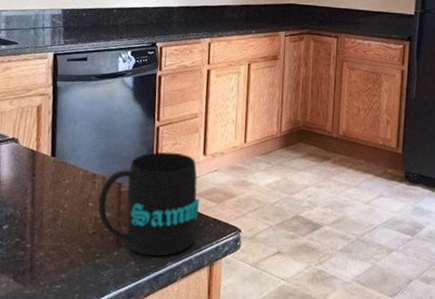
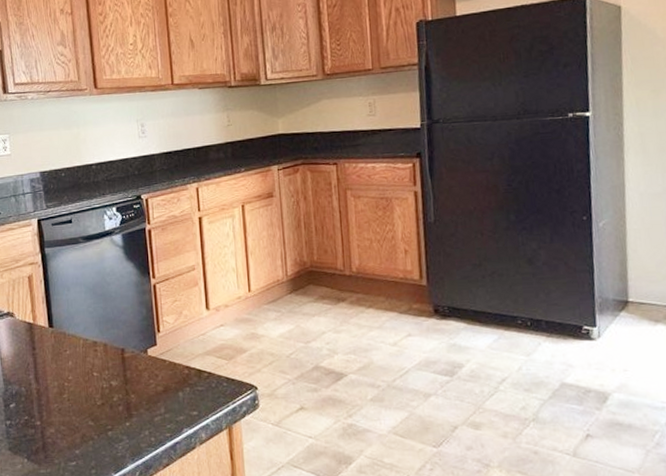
mug: present [98,152,199,256] -> none [102,310,209,423]

